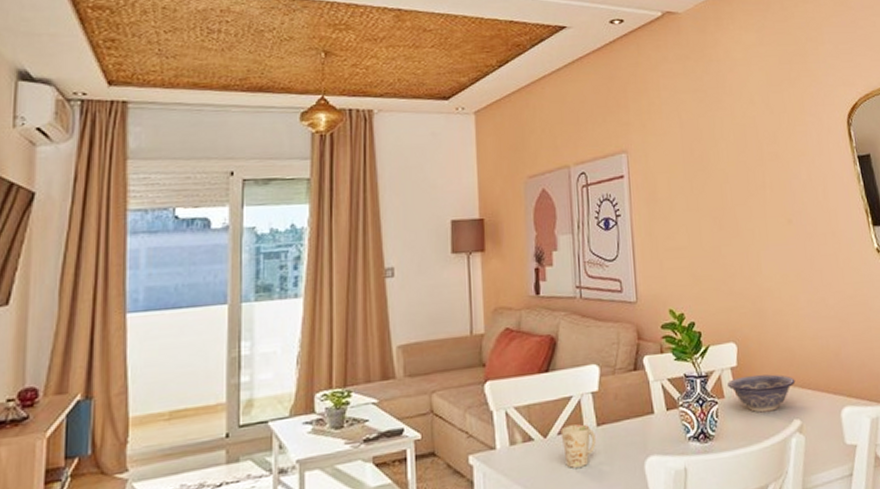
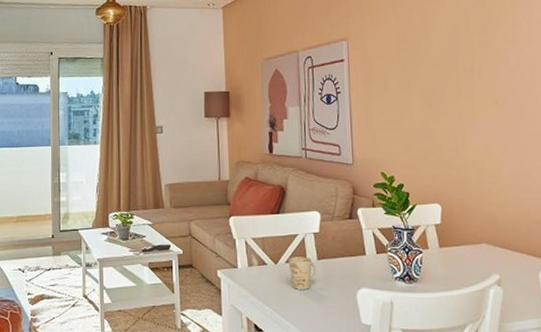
decorative bowl: present [727,374,796,413] -> none [432,232,496,265]

